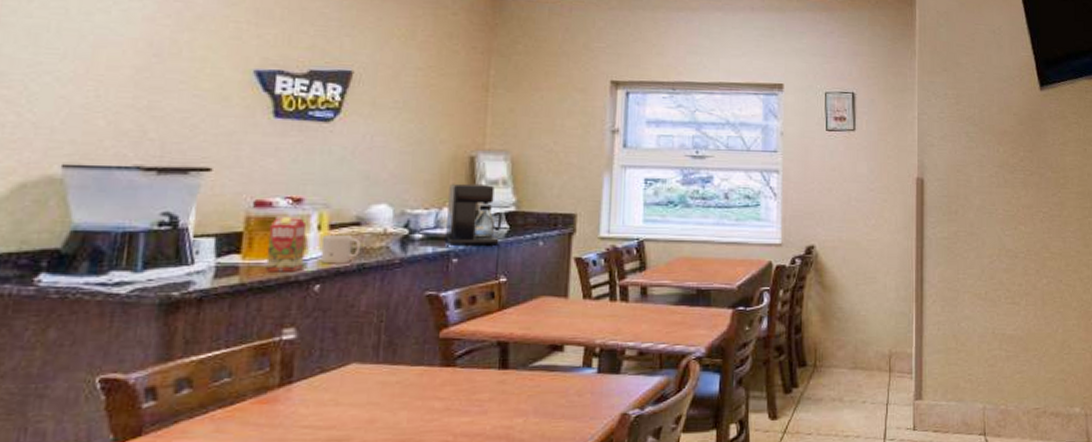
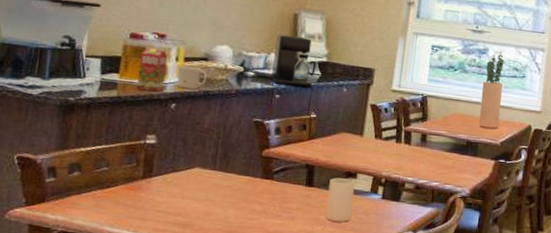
cup: none [527,353,563,410] -> present [325,178,356,222]
vase: none [709,177,734,271] -> present [479,51,504,129]

